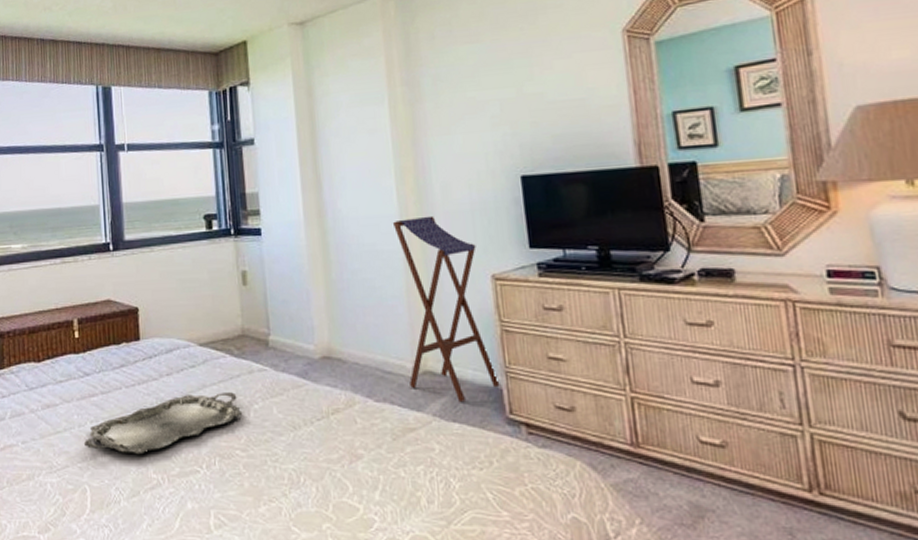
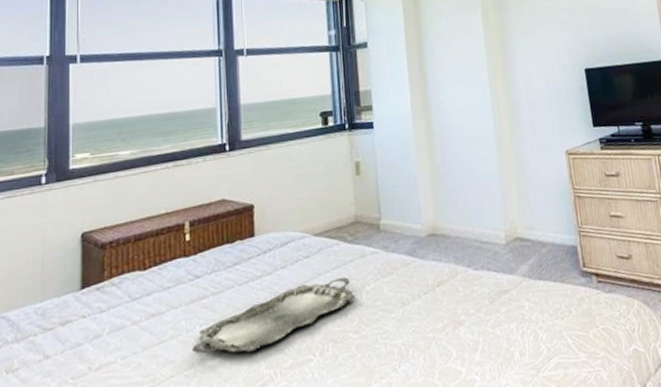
stool: present [392,215,500,401] -> none [486,104,575,261]

